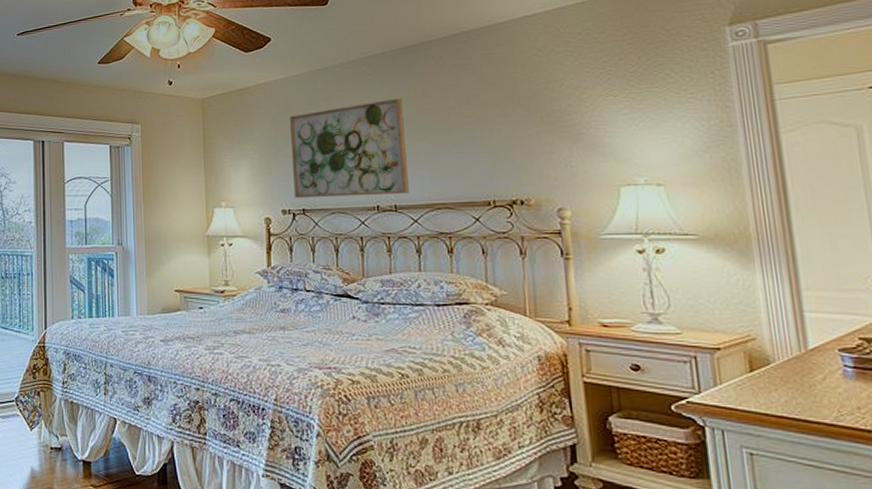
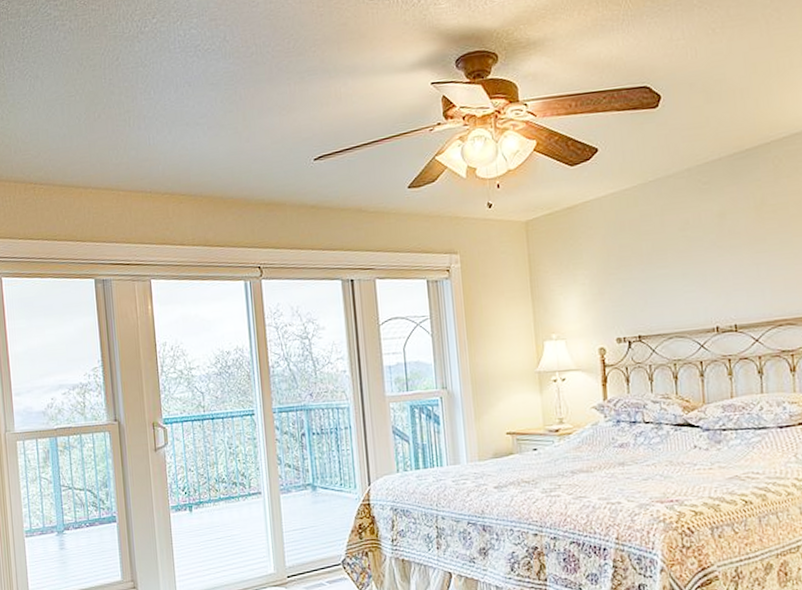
wall art: present [290,98,409,199] -> none [622,208,749,325]

